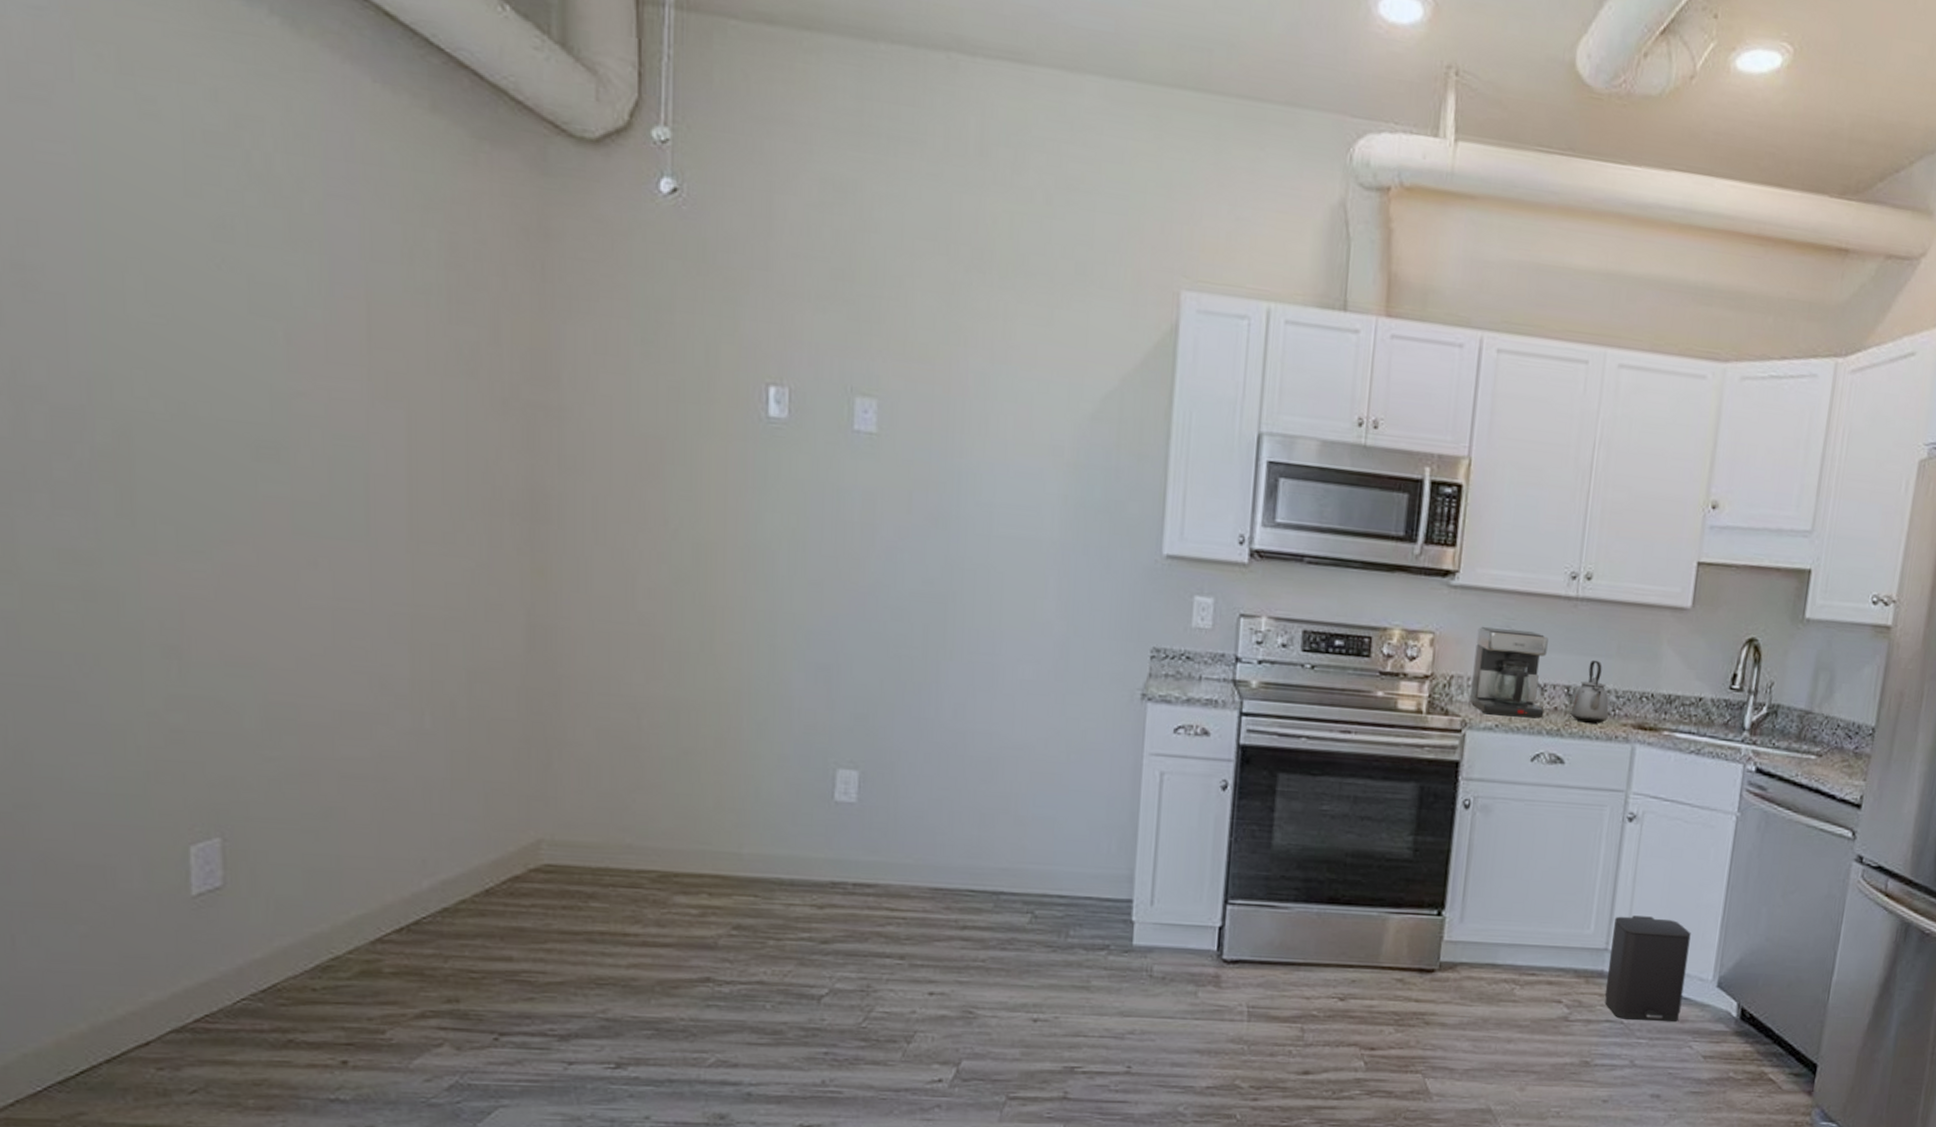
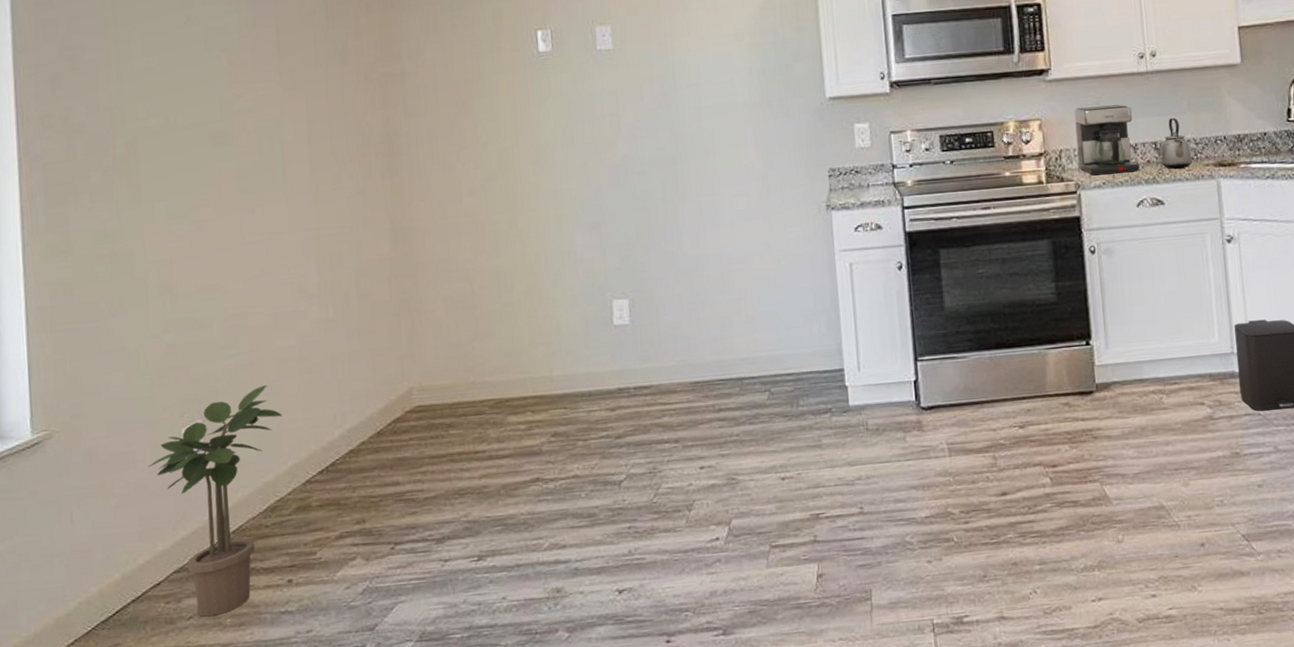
potted plant: none [135,805,346,1093] -> present [148,385,283,617]

